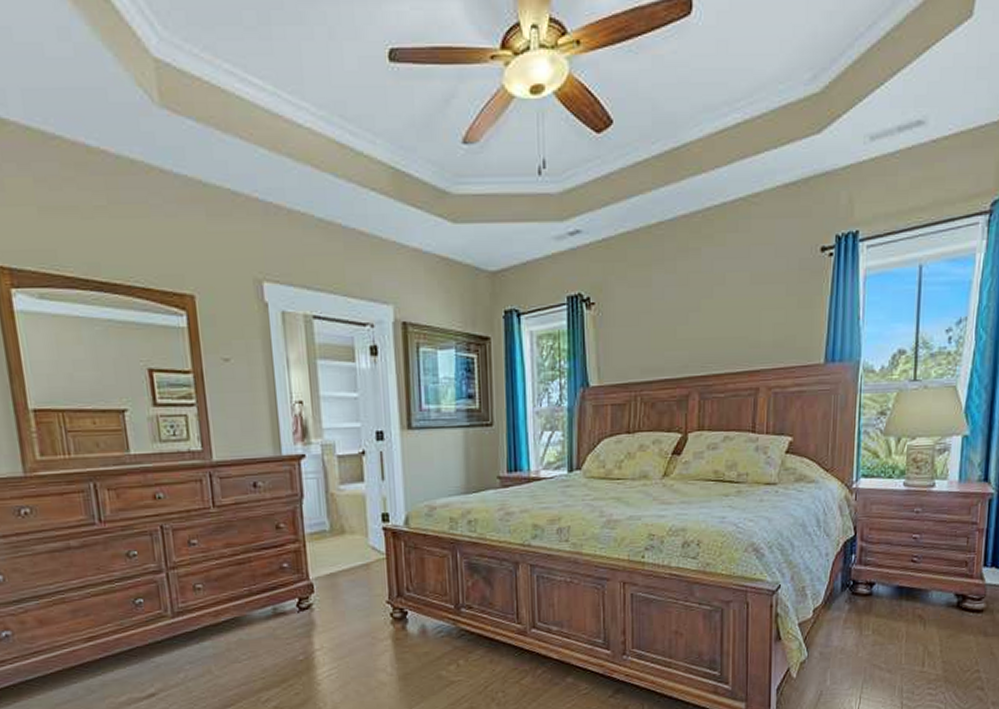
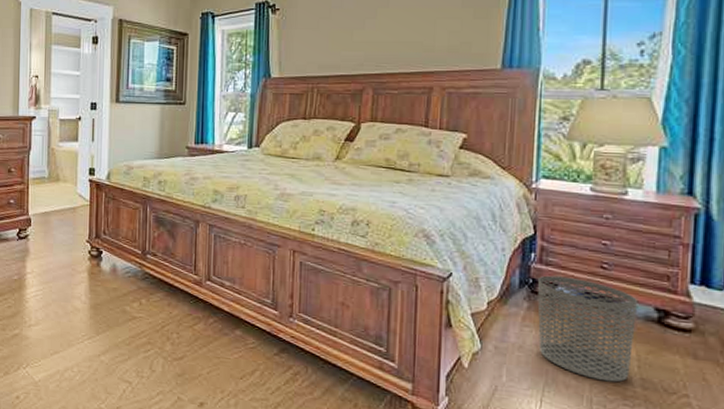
waste bin: none [857,574,941,670] -> present [537,275,637,383]

